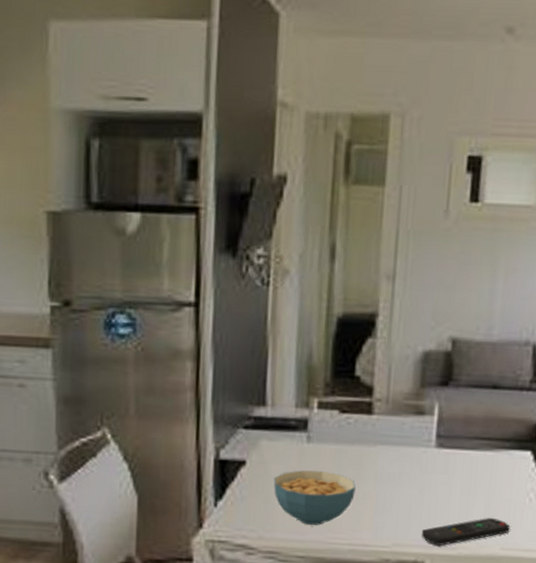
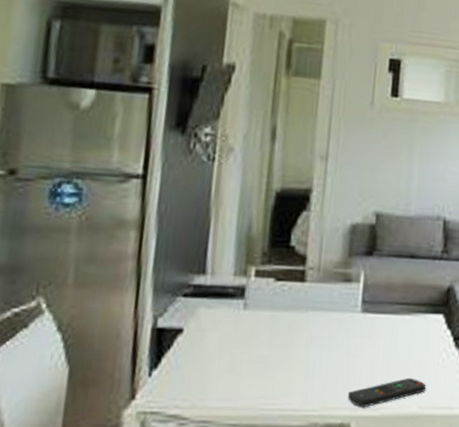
cereal bowl: present [273,470,356,525] -> none [209,337,288,392]

